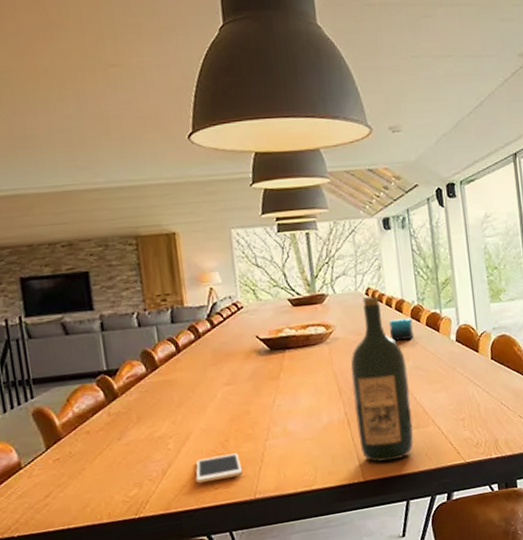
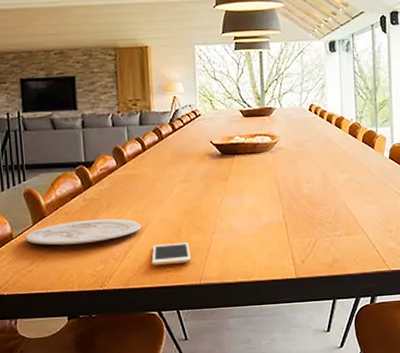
plate: none [36,433,182,472] -> present [25,218,142,246]
wine bottle: present [350,296,414,462] -> none [291,112,344,263]
candle: present [389,317,414,341] -> none [328,133,351,154]

